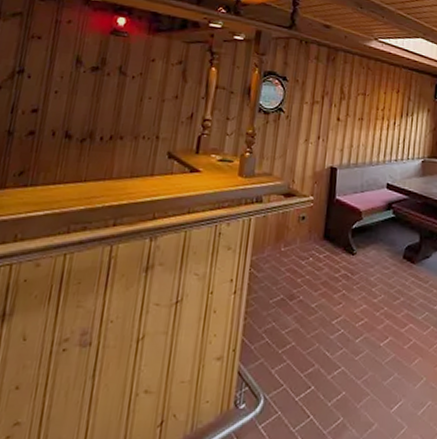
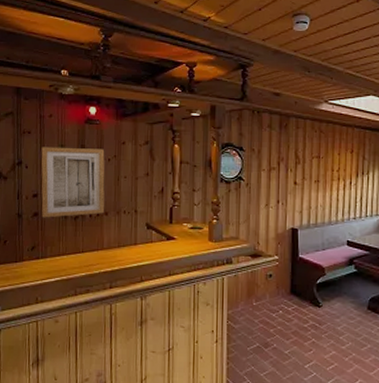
wall art: none [39,55,130,139] -> present [41,146,105,218]

